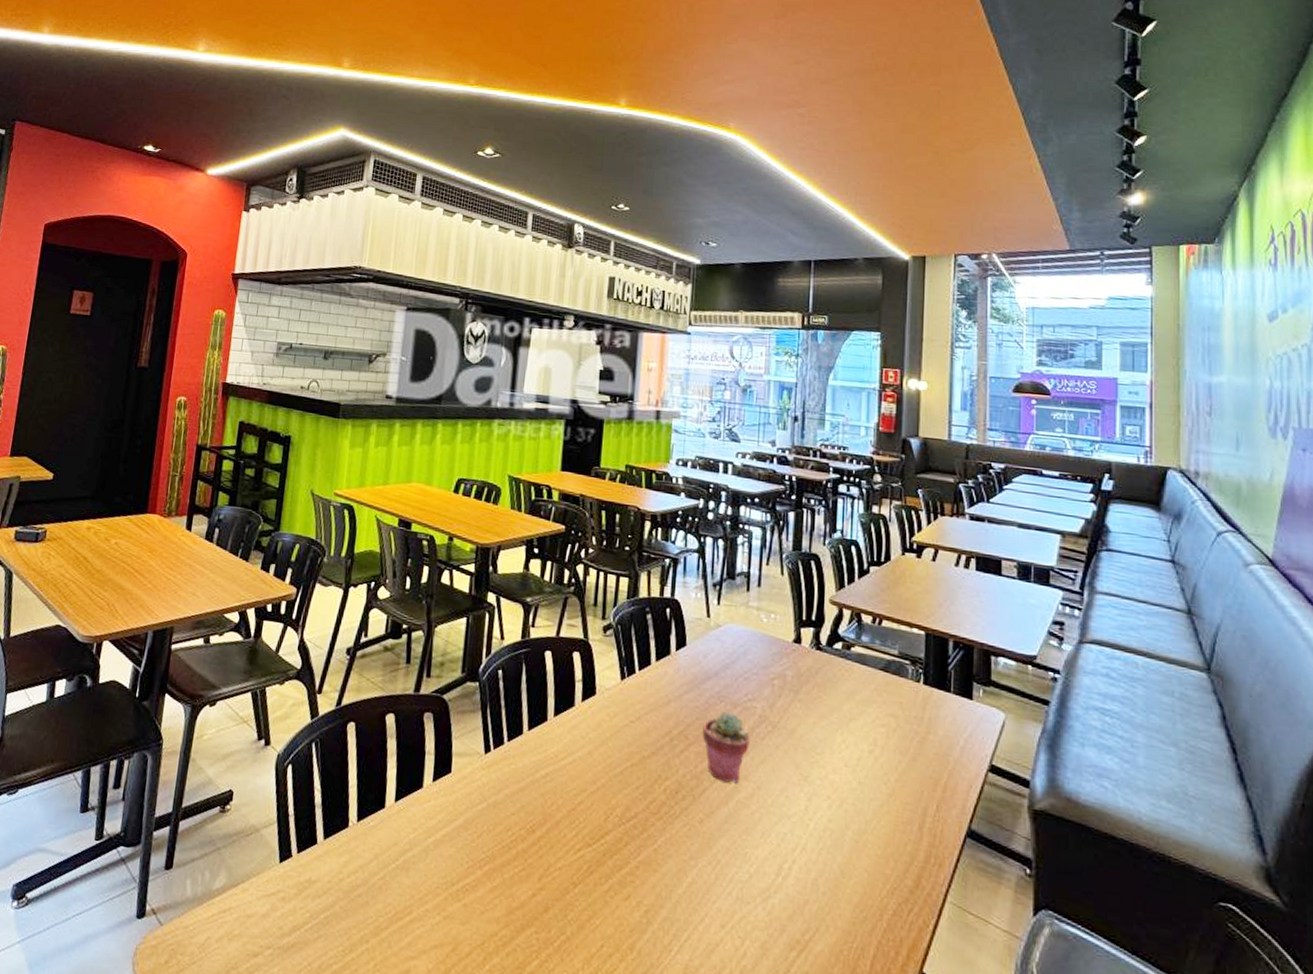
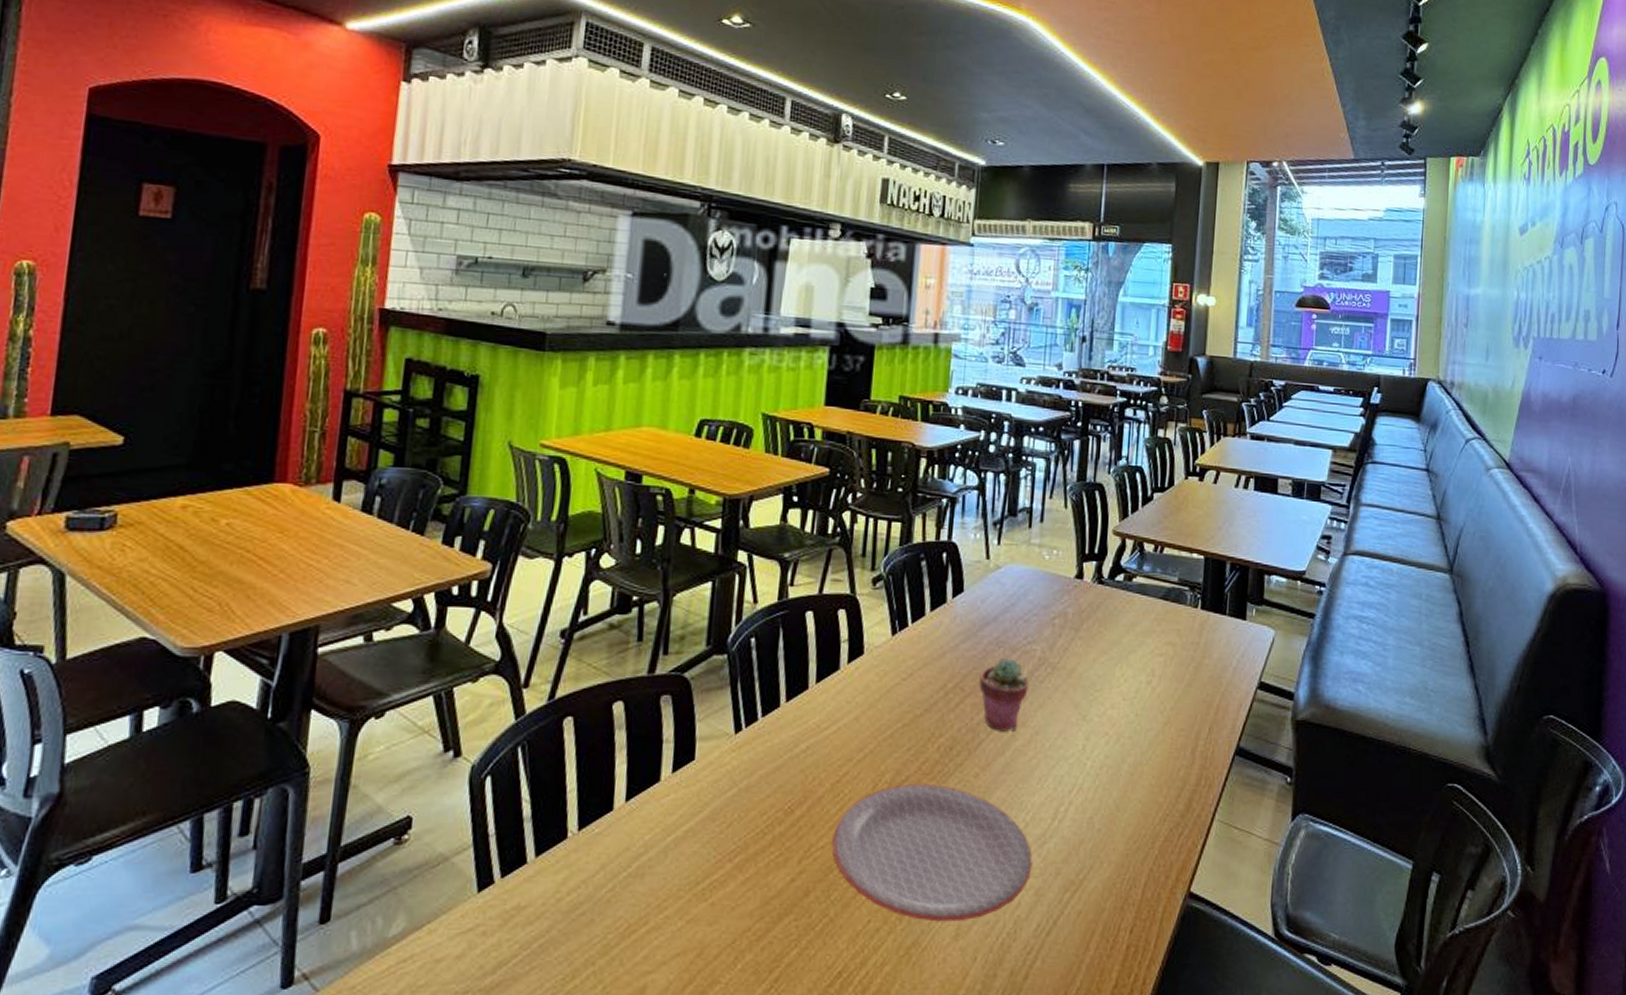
plate: none [568,820,757,962] -> present [832,784,1033,922]

